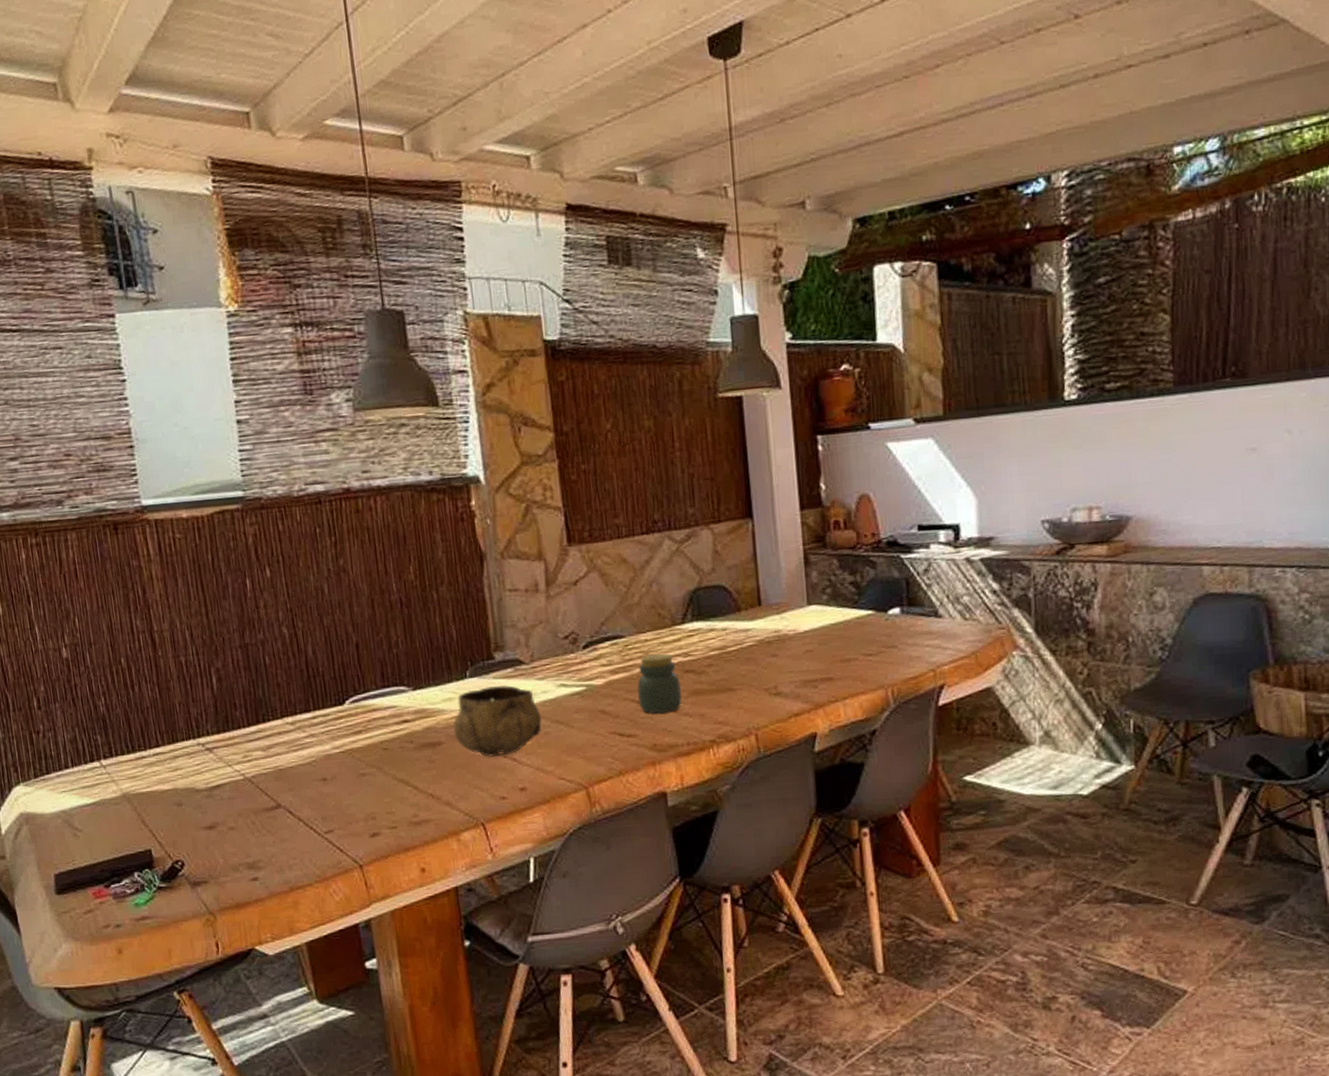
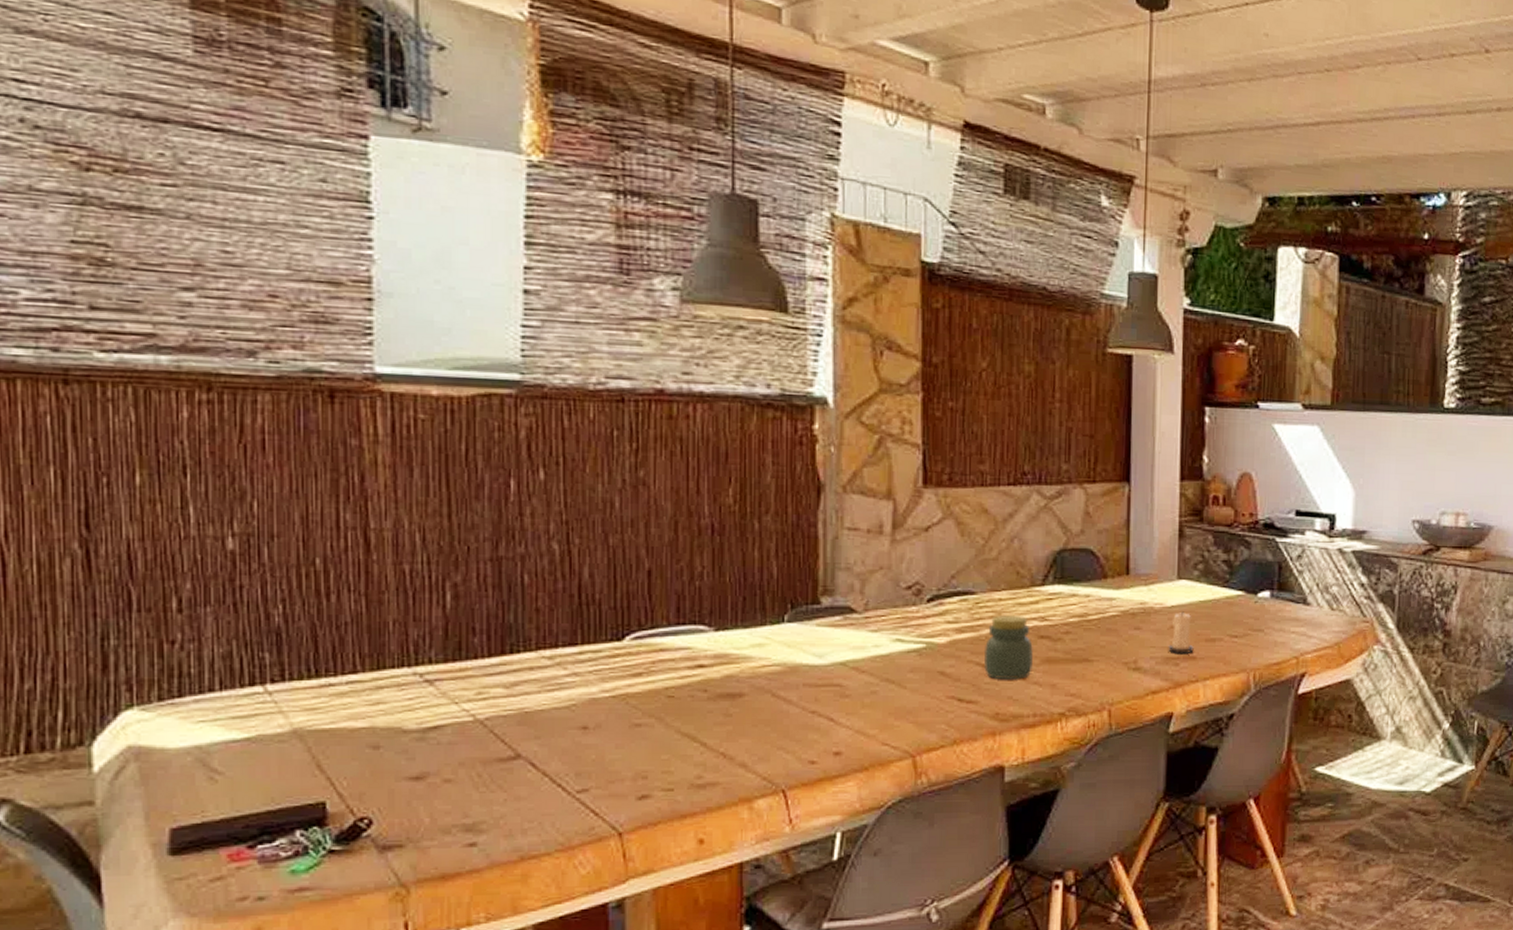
decorative bowl: present [453,684,542,758] -> none [760,634,869,716]
candle: none [805,635,831,676] -> present [1168,611,1194,653]

